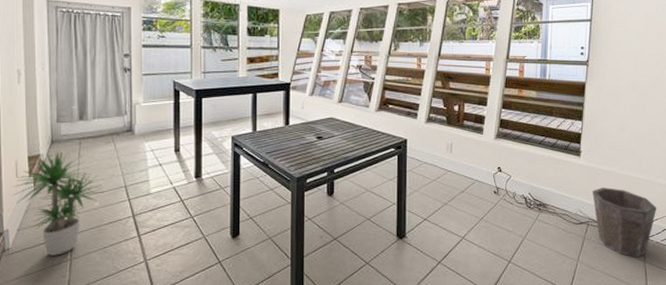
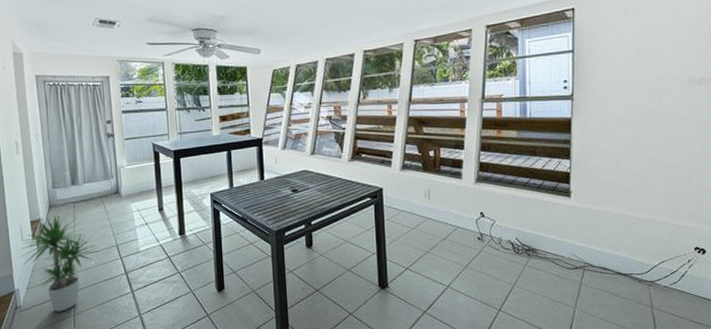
waste bin: present [591,187,658,258] -> none [586,229,663,304]

